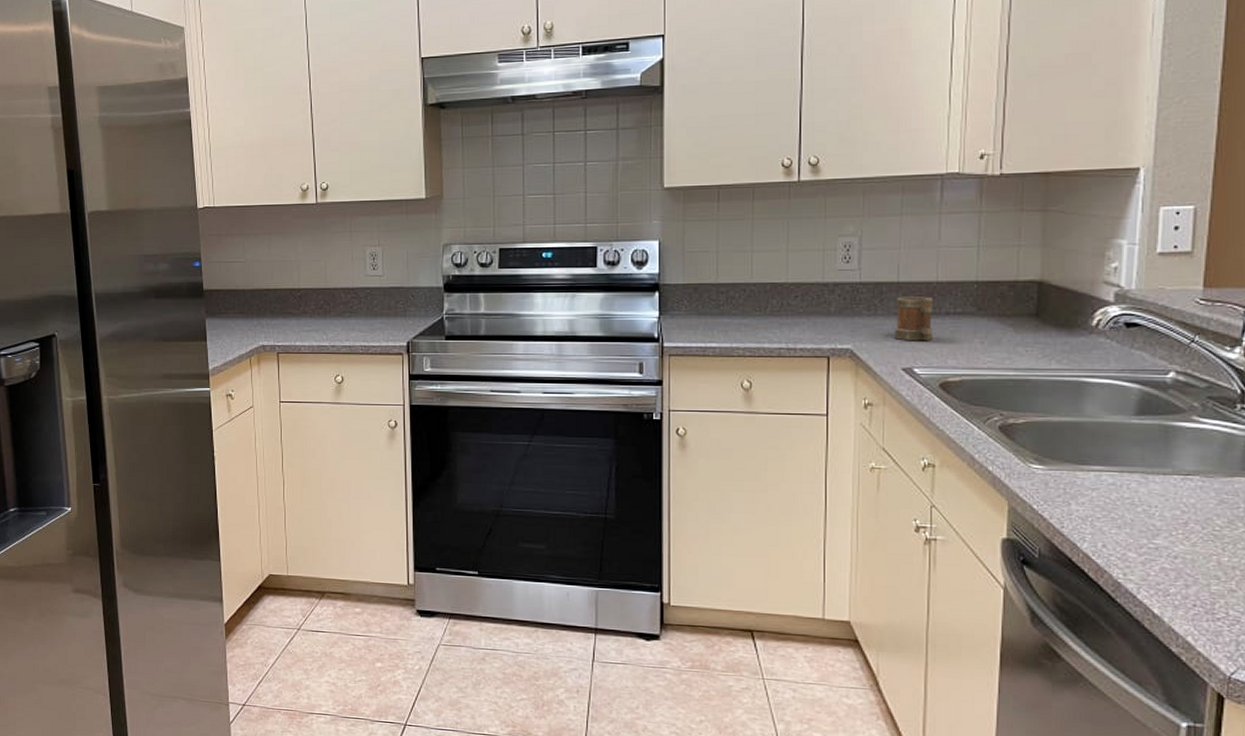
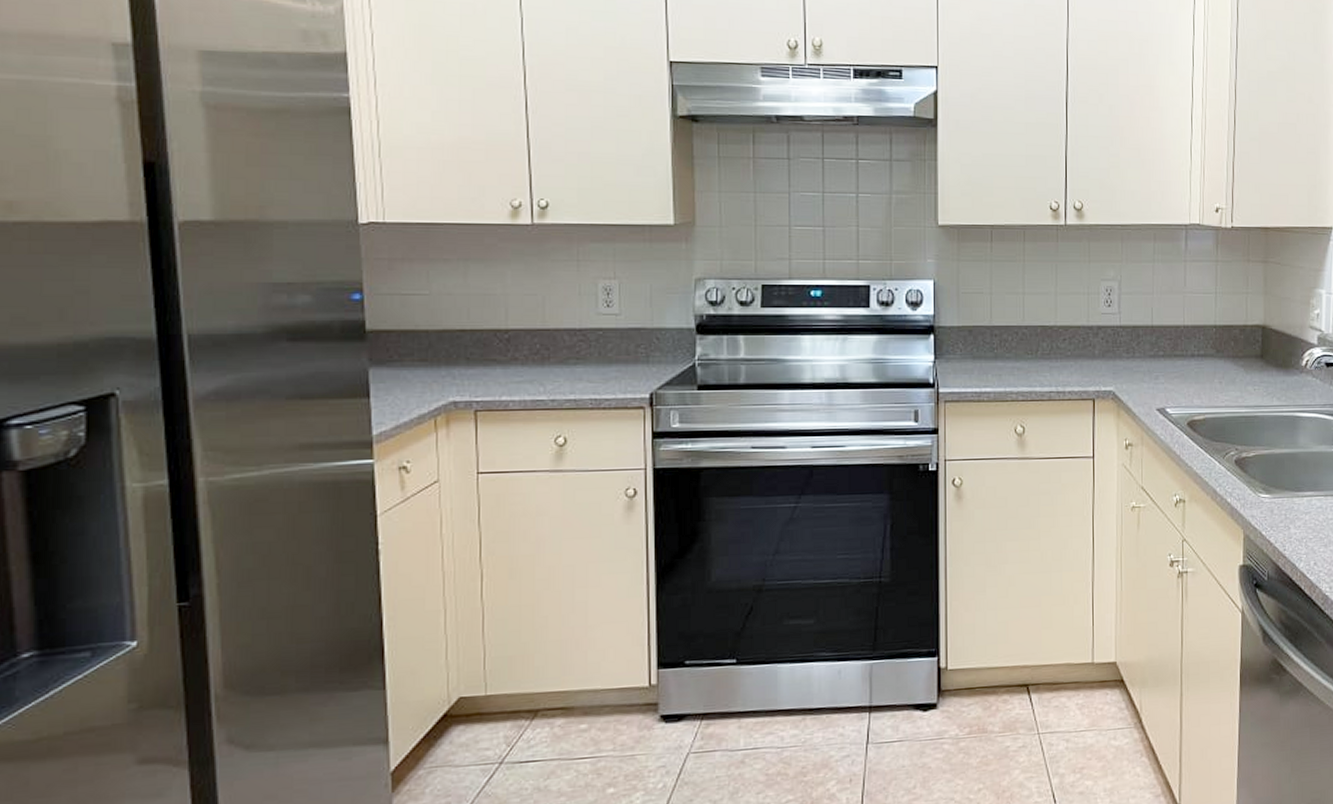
mug: present [893,296,933,341] -> none [1149,340,1182,382]

